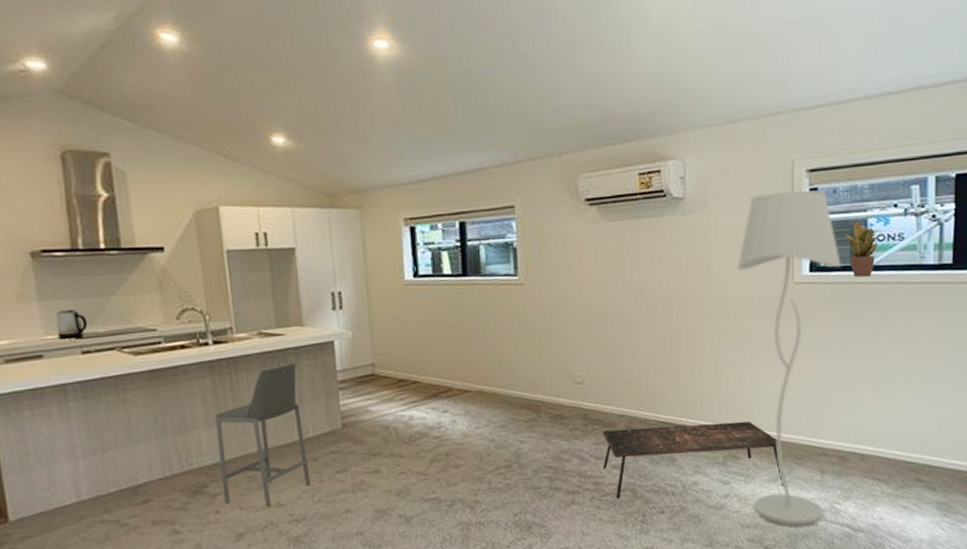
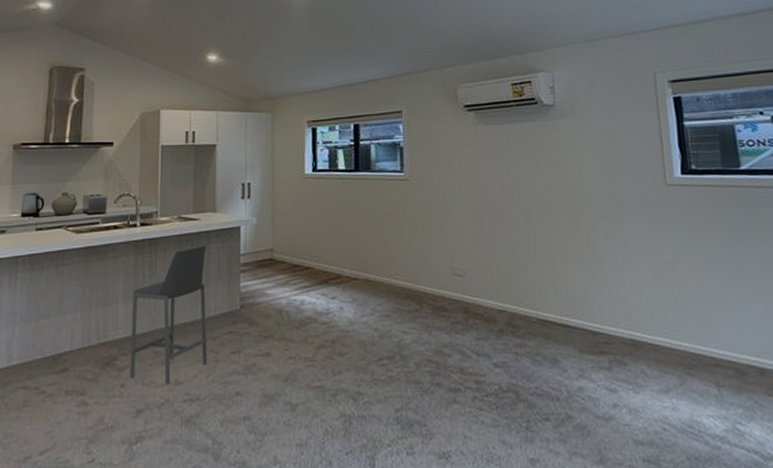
ceramic jug: none [95,307,130,337] -> present [51,191,77,216]
toaster: none [134,308,169,334] -> present [82,193,107,215]
coffee table: present [602,421,783,499] -> none [484,323,676,401]
floor lamp: present [737,190,841,527] -> none [609,98,726,448]
potted plant: present [843,221,882,278] -> none [711,127,751,181]

